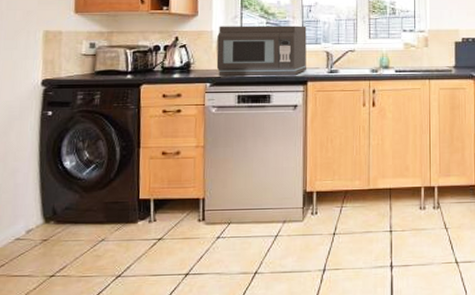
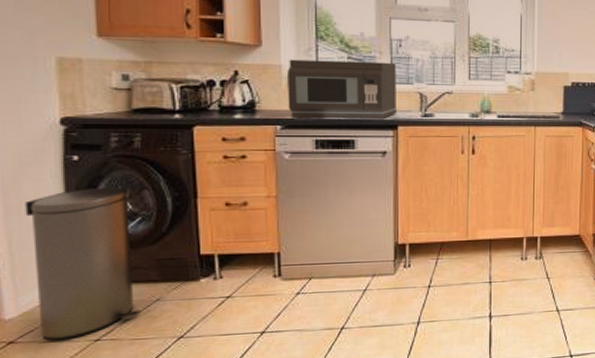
pedal bin: none [8,138,89,275] -> present [25,187,141,341]

